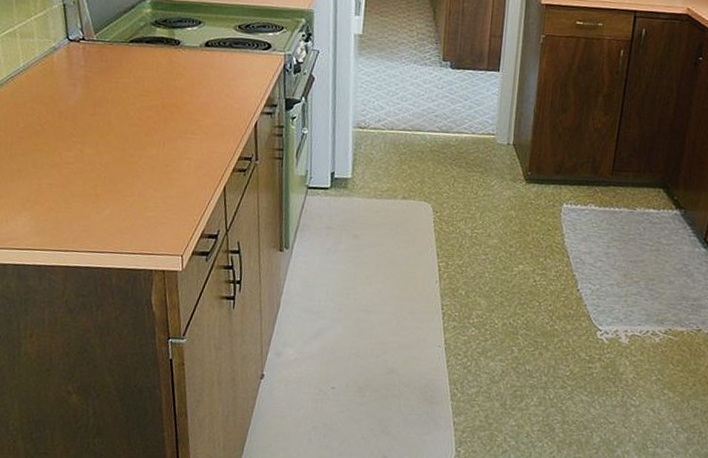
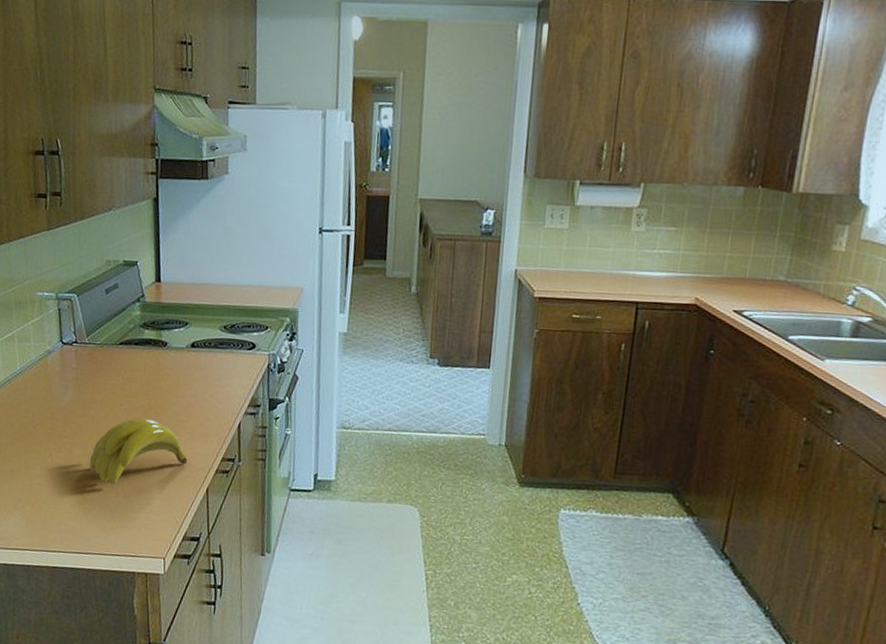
banana: none [102,117,204,183] -> present [90,418,188,484]

